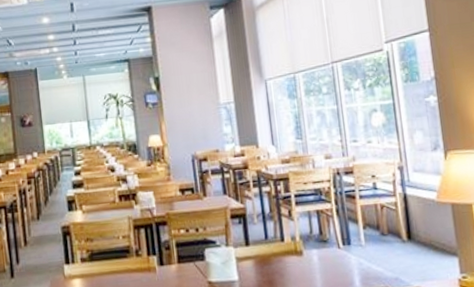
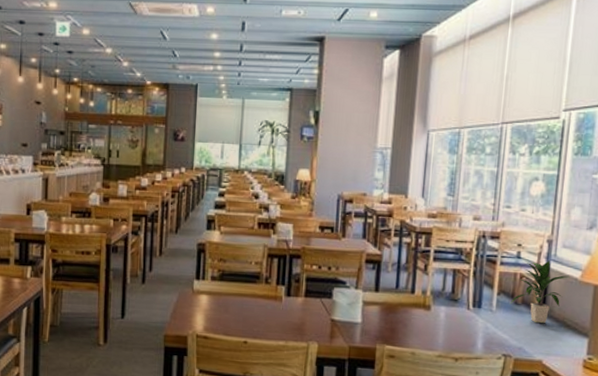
indoor plant: none [376,187,427,250] -> present [509,260,570,323]

